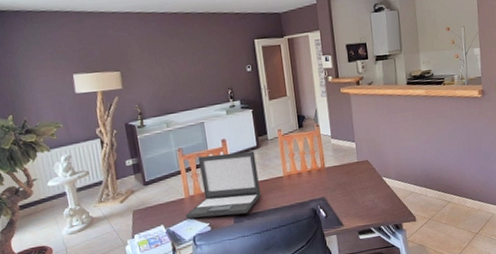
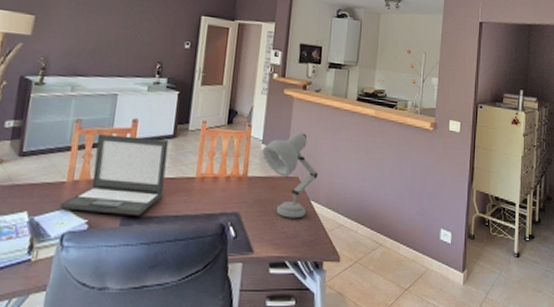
desk lamp: none [333,122,385,195] -> present [262,132,319,219]

